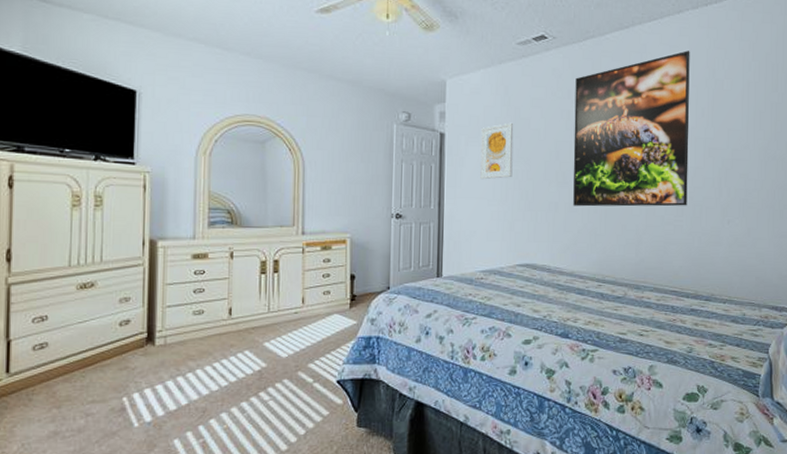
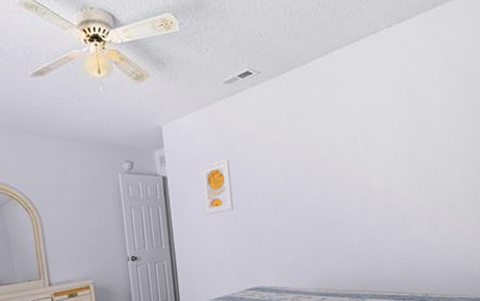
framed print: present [573,51,690,207] -> none [282,69,397,230]

